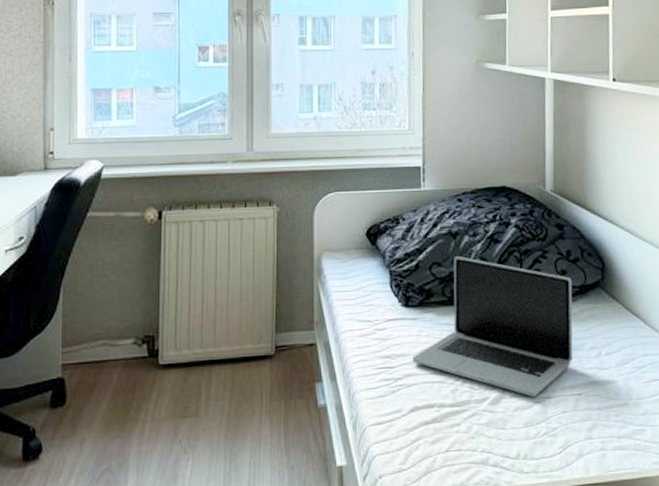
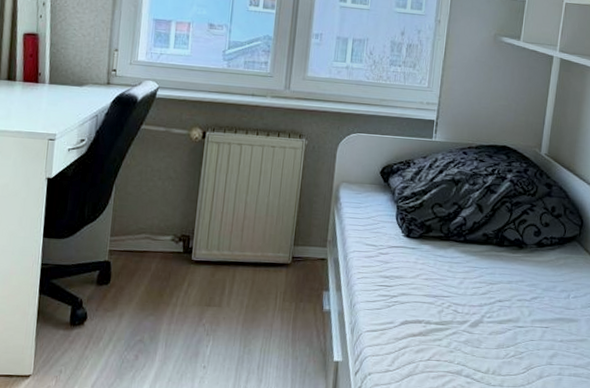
laptop: present [412,256,573,397] -> none [408,200,554,325]

